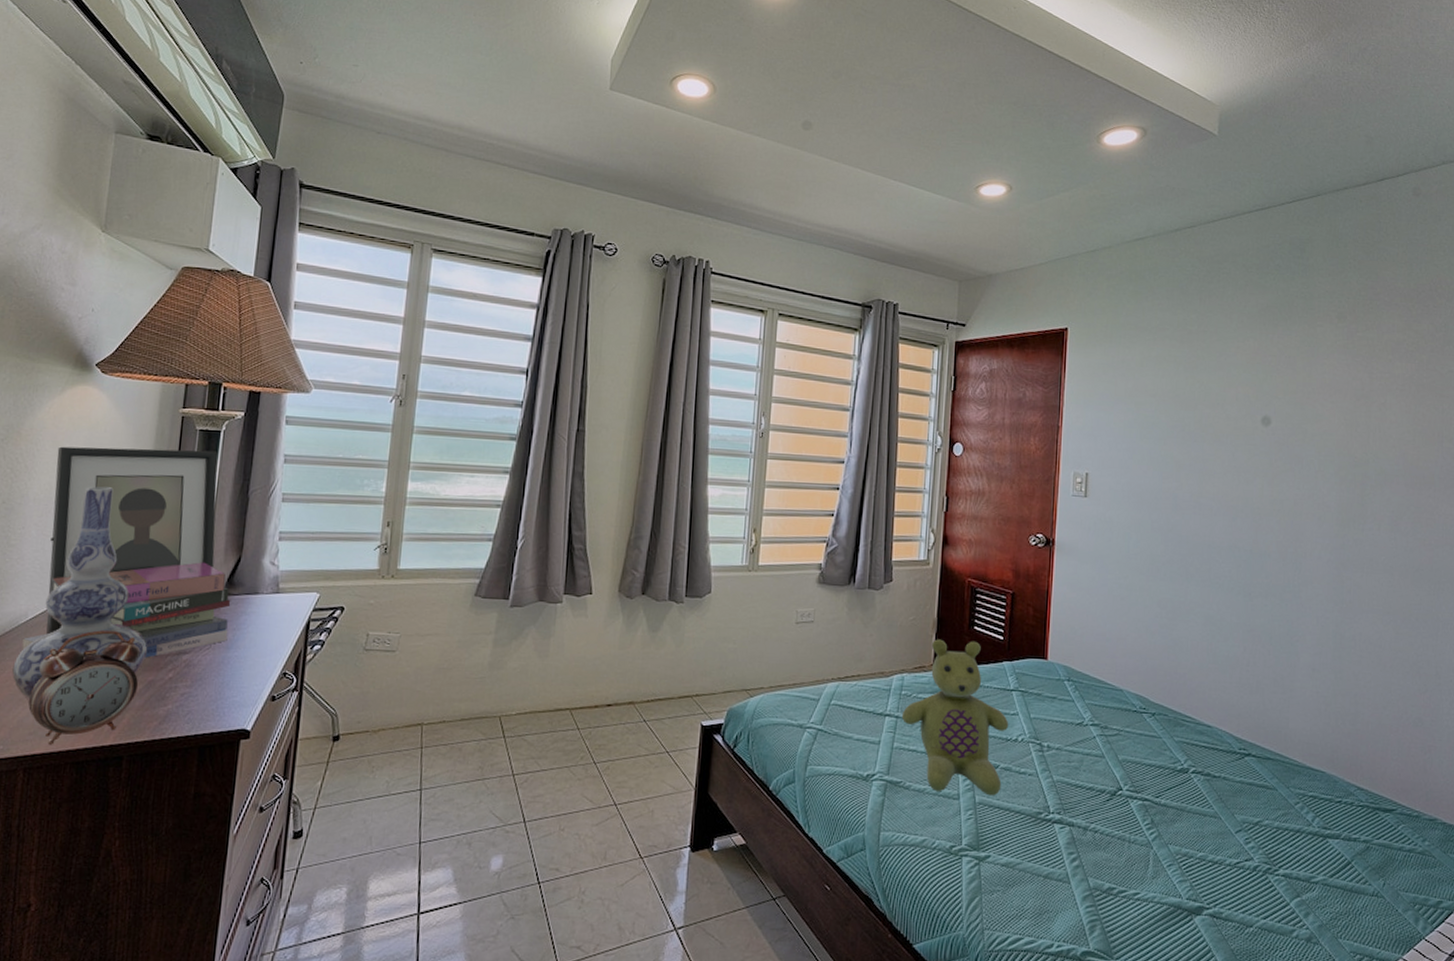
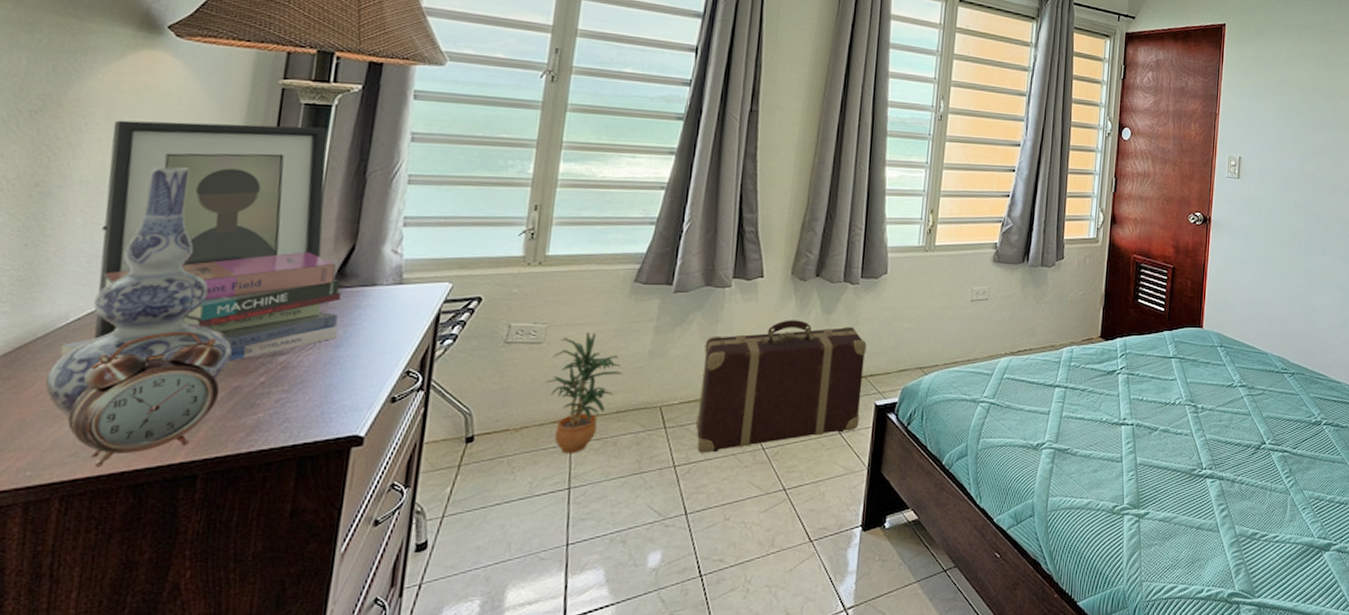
potted plant: none [398,641,466,757] -> present [545,331,623,454]
suitcase: none [531,636,692,764] -> present [695,320,867,453]
stuffed bear: present [901,639,1009,796] -> none [1070,312,1168,457]

